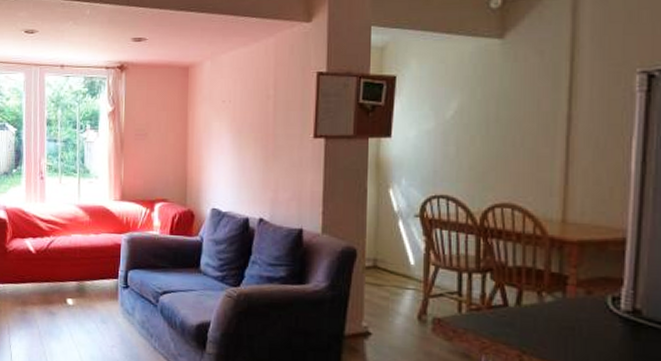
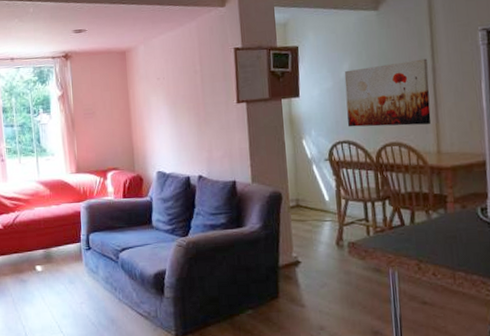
wall art: none [449,103,561,187] -> present [344,58,432,127]

